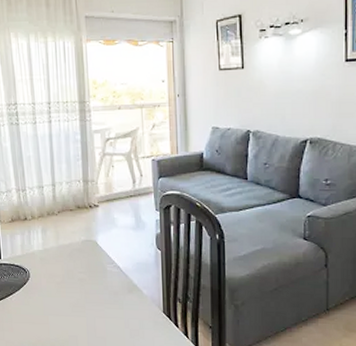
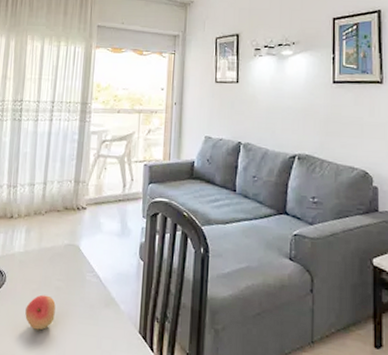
fruit: none [53,286,82,317] -> present [25,294,56,330]

